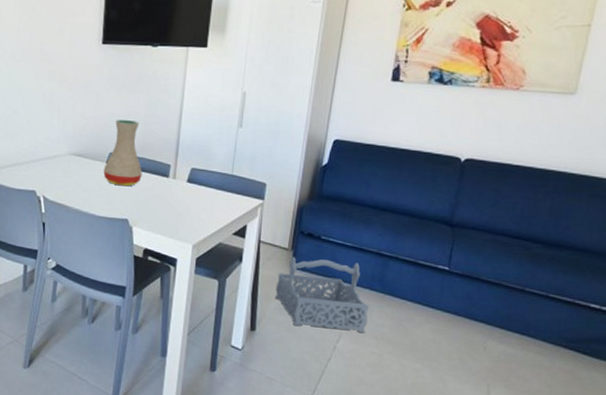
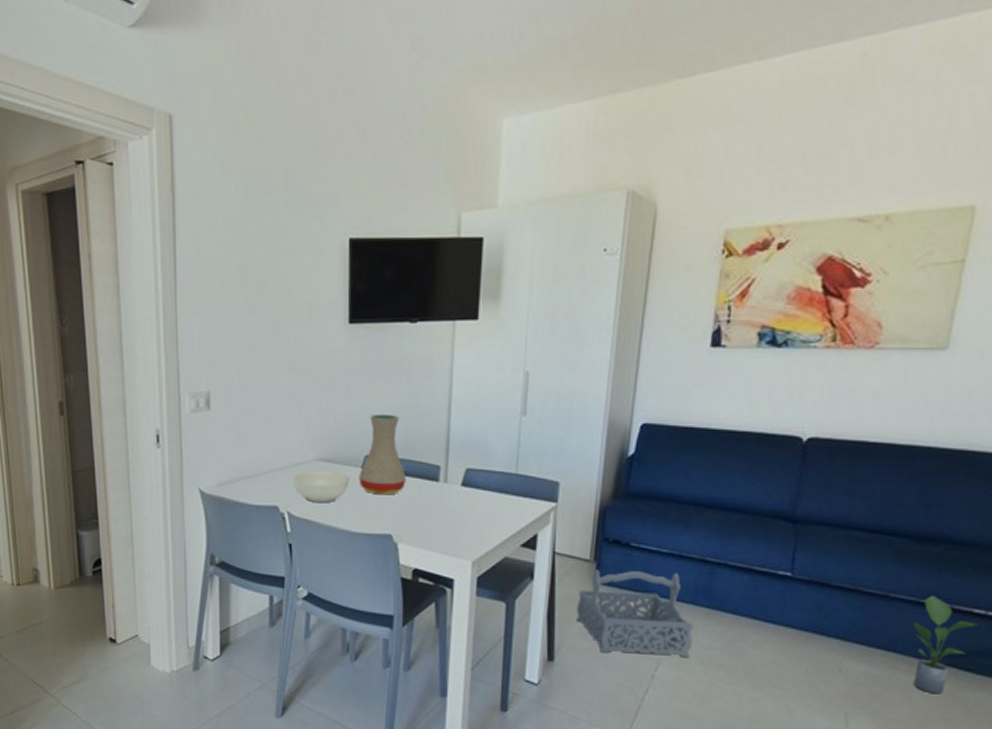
bowl: none [49,163,96,190] -> present [292,470,350,503]
potted plant: none [542,292,595,373] -> present [912,596,980,695]

